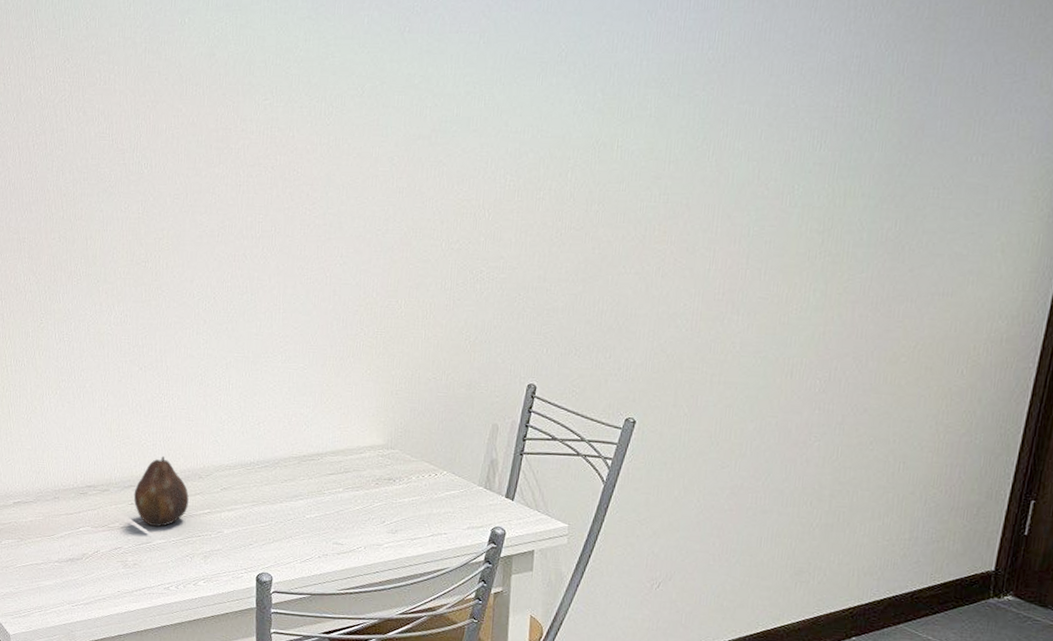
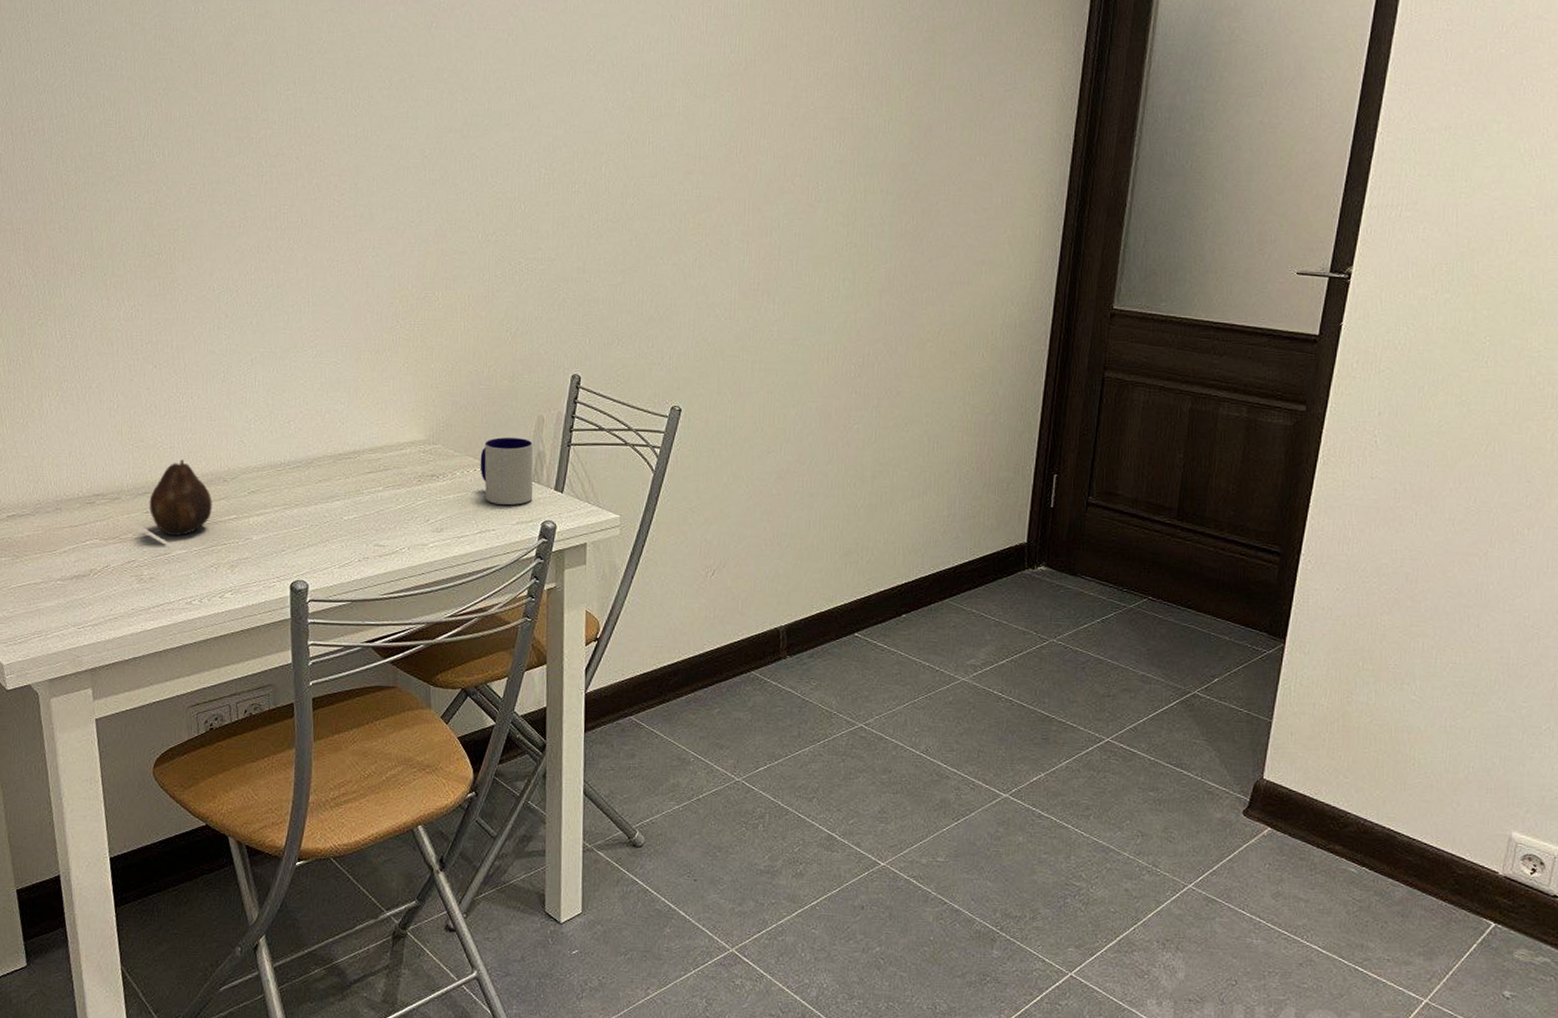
mug: none [434,444,487,511] -> present [480,437,533,505]

